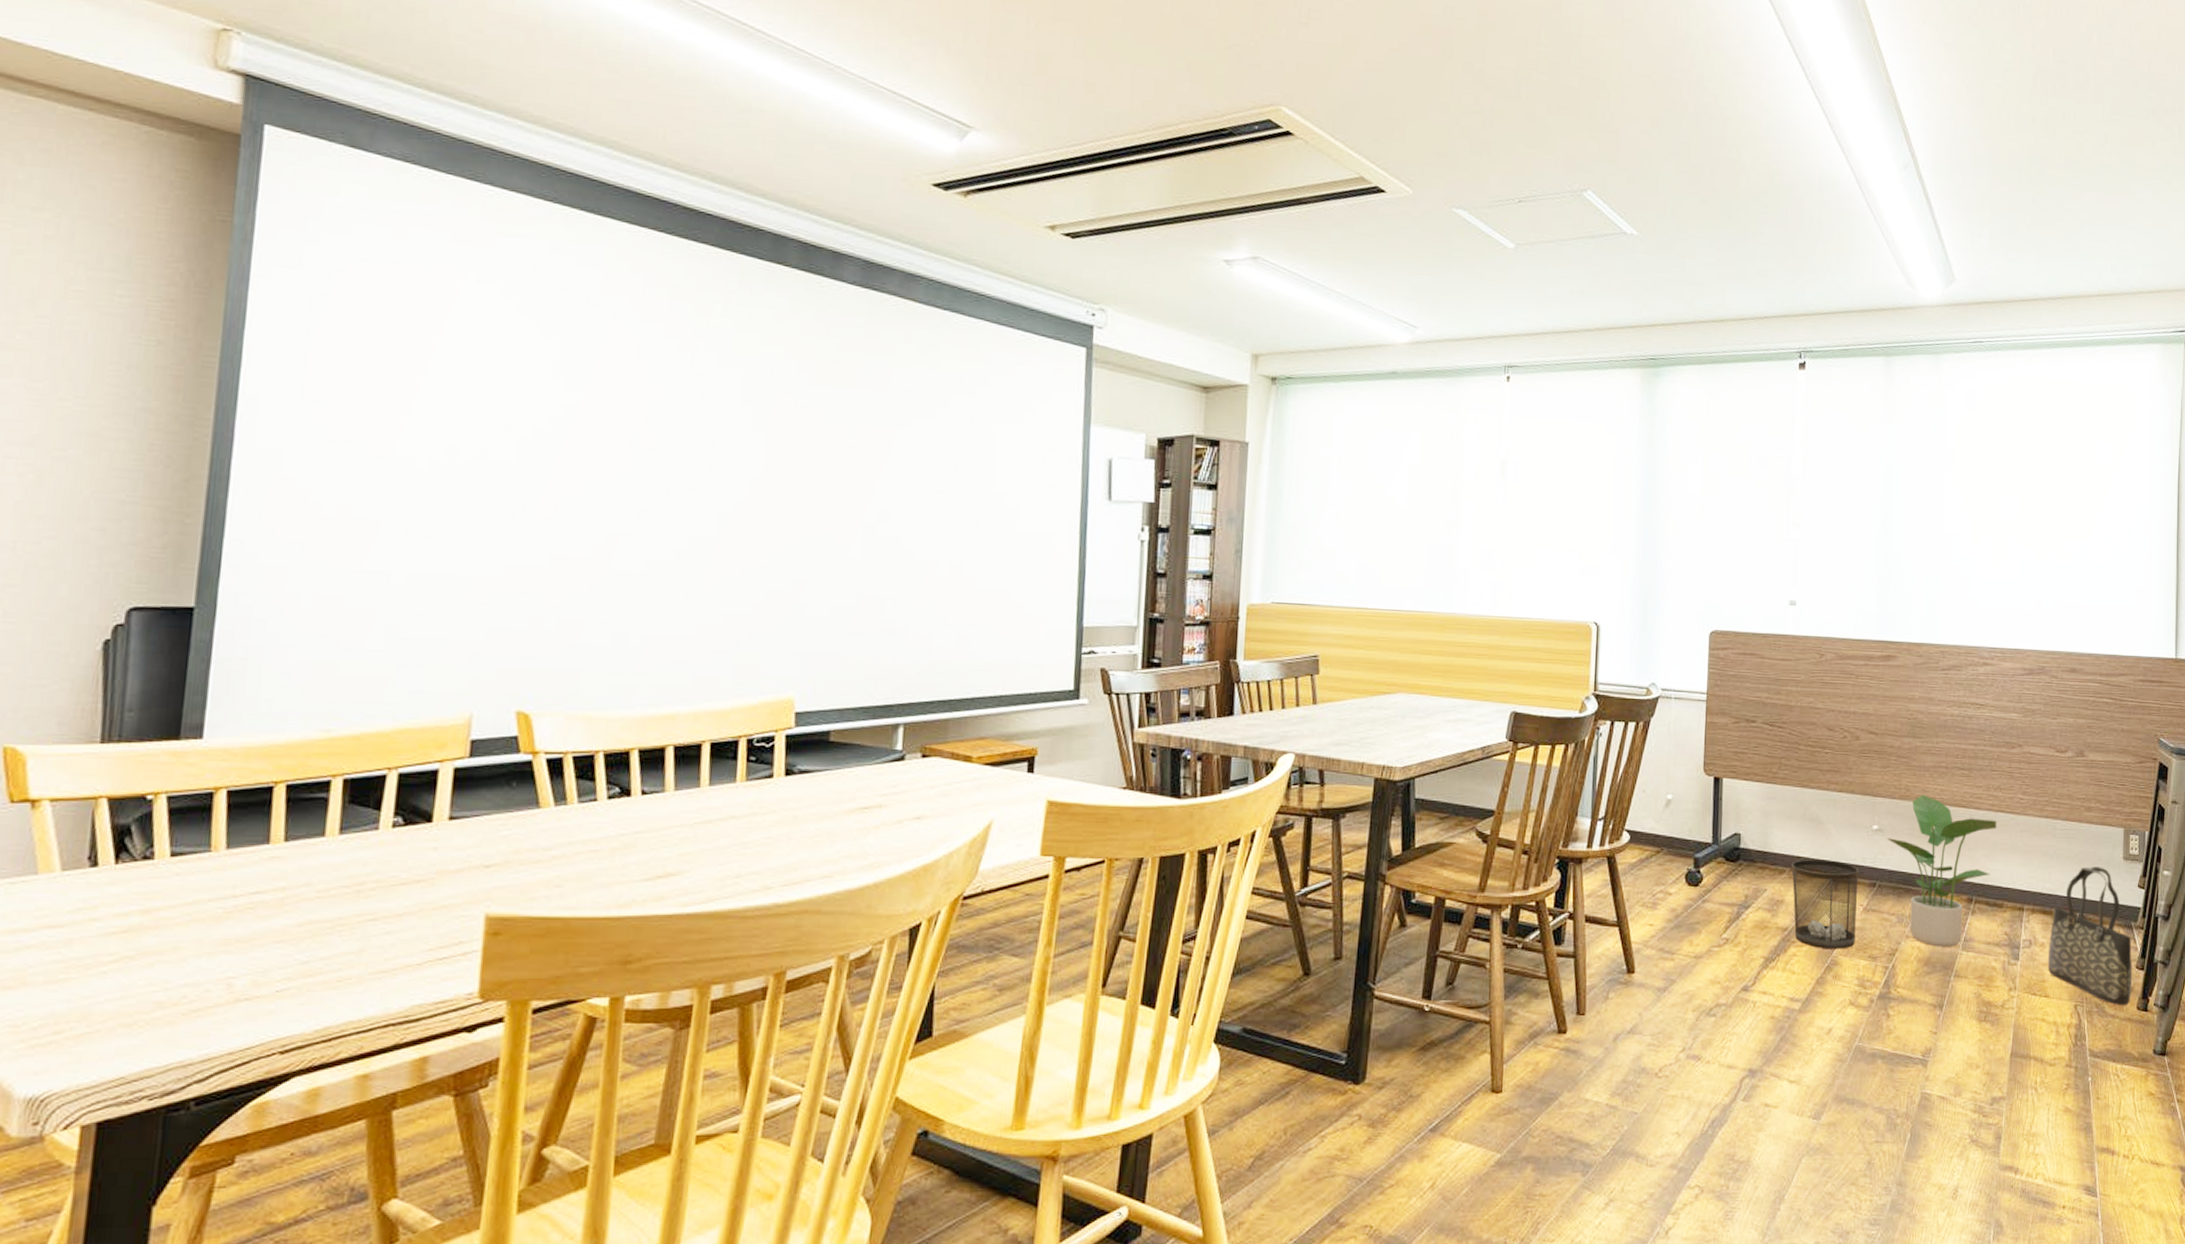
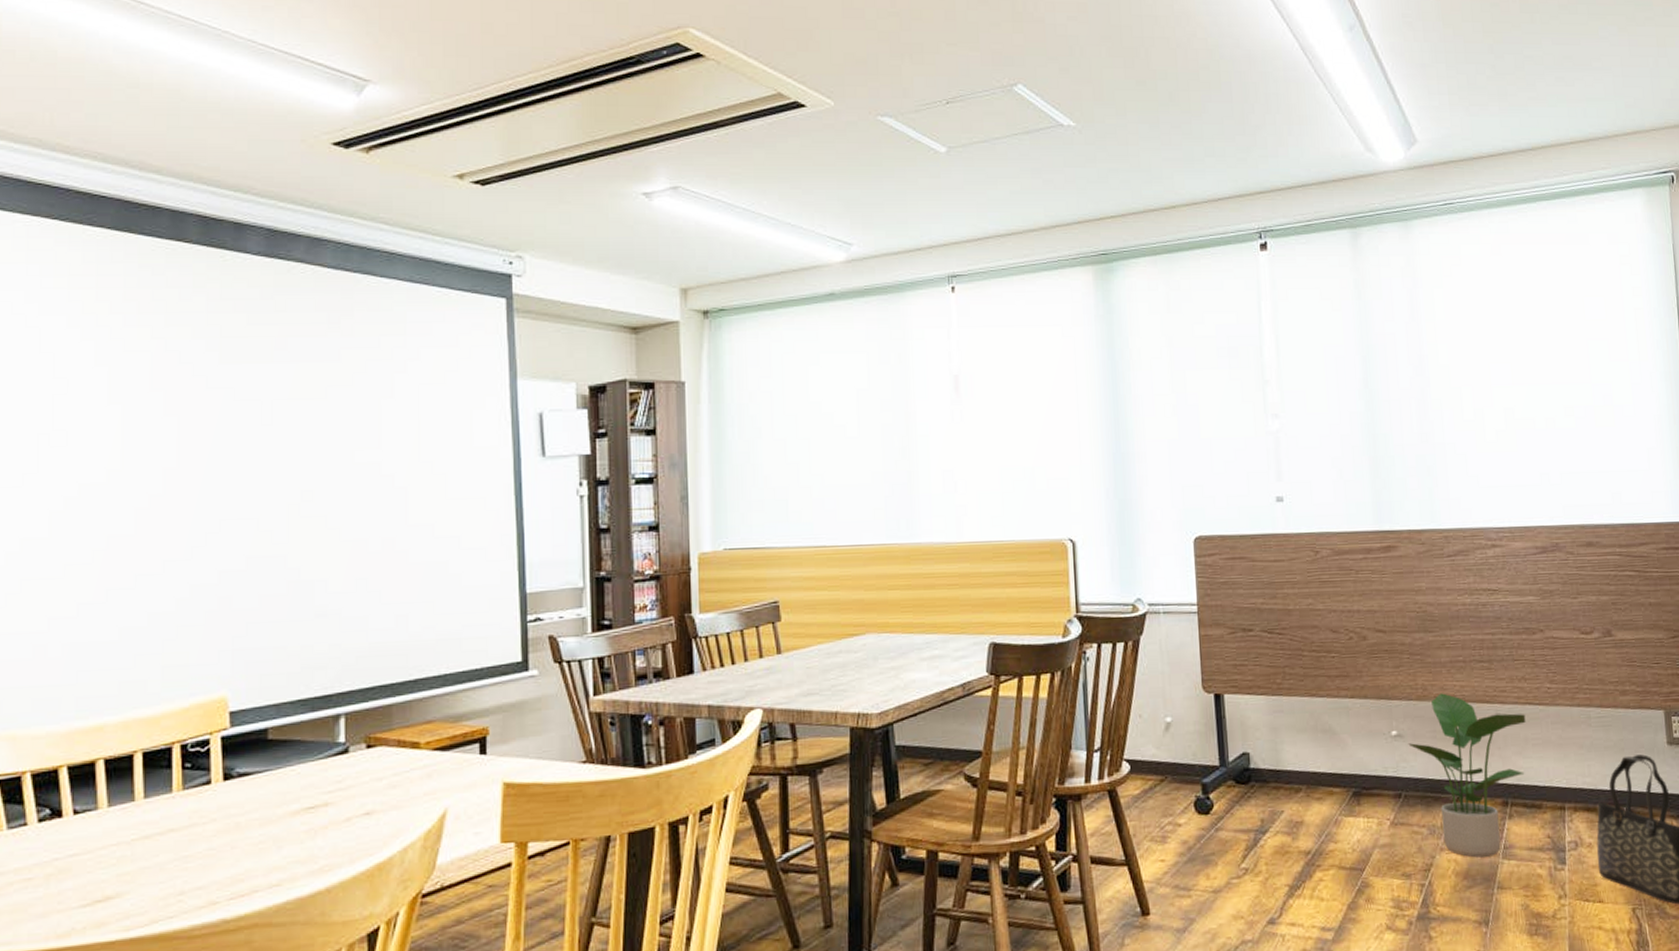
waste bin: present [1791,859,1859,949] -> none [1308,773,1386,871]

